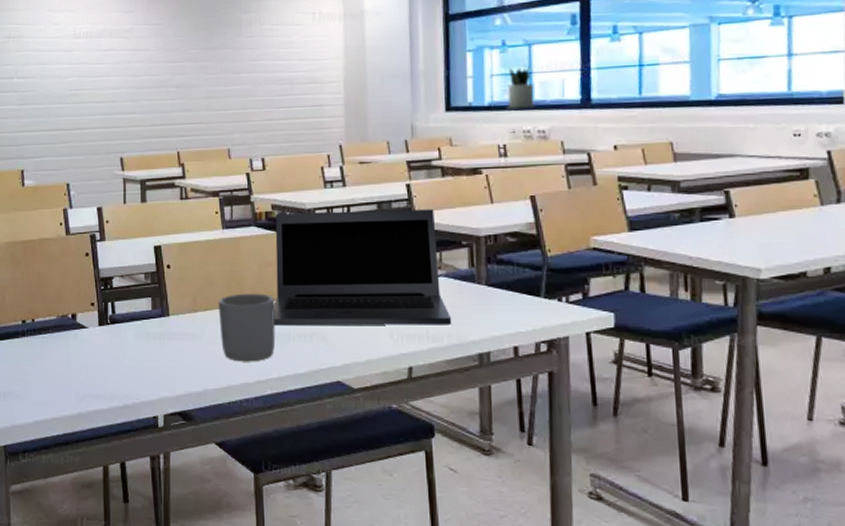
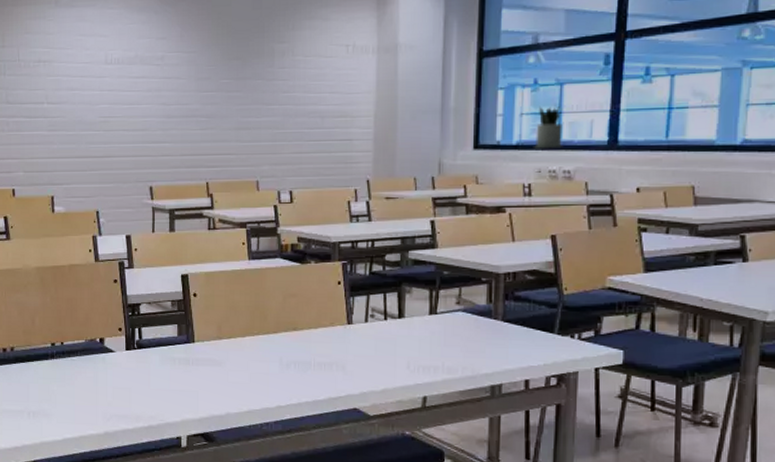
mug: present [218,293,276,362] -> none [242,322,297,388]
laptop: present [273,209,452,326] -> none [295,245,467,358]

